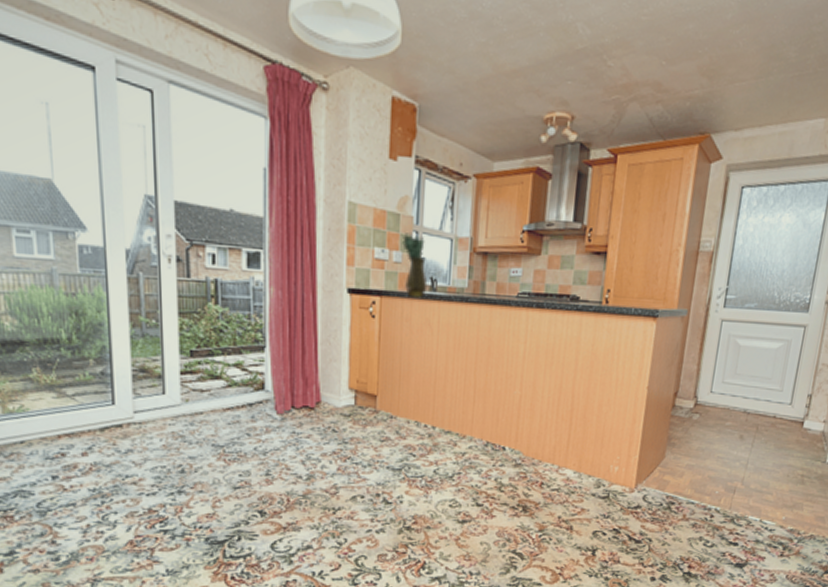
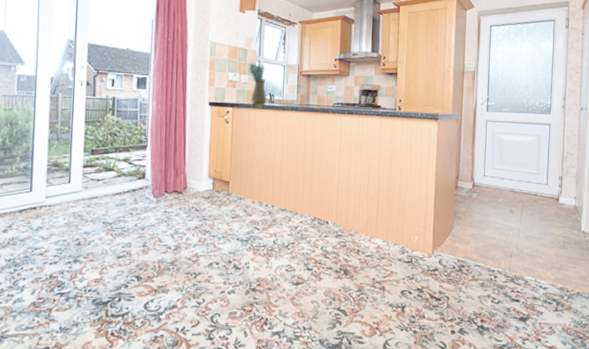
coffee maker: none [551,266,585,302] -> present [358,84,382,109]

